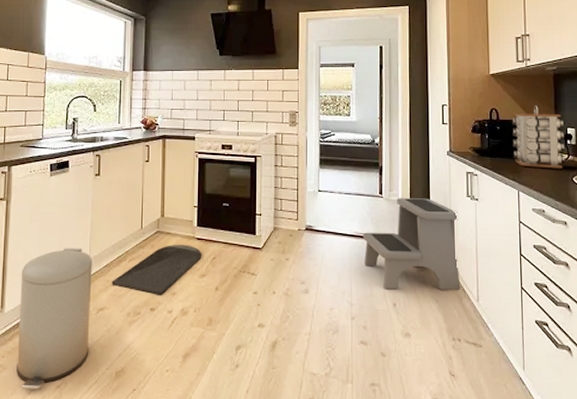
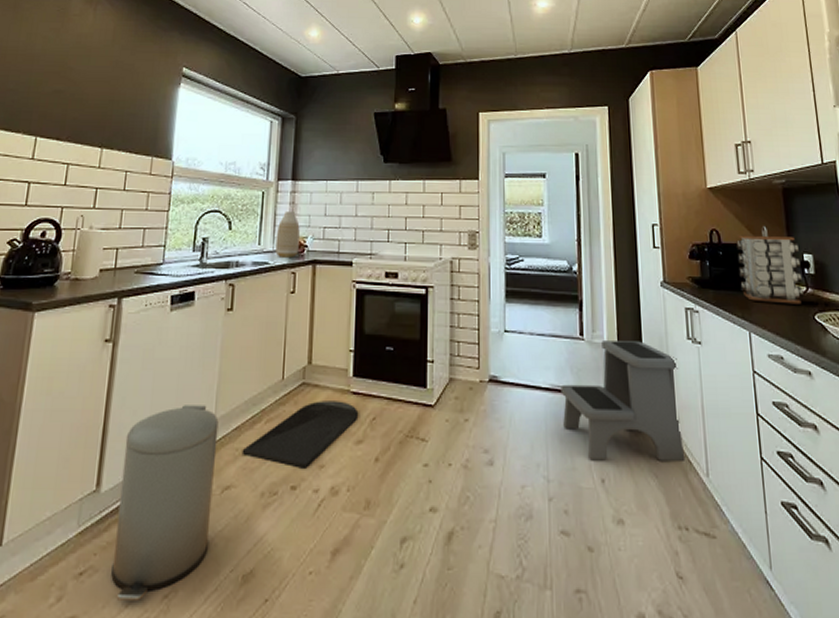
vase: none [132,96,152,133] -> present [275,210,300,258]

